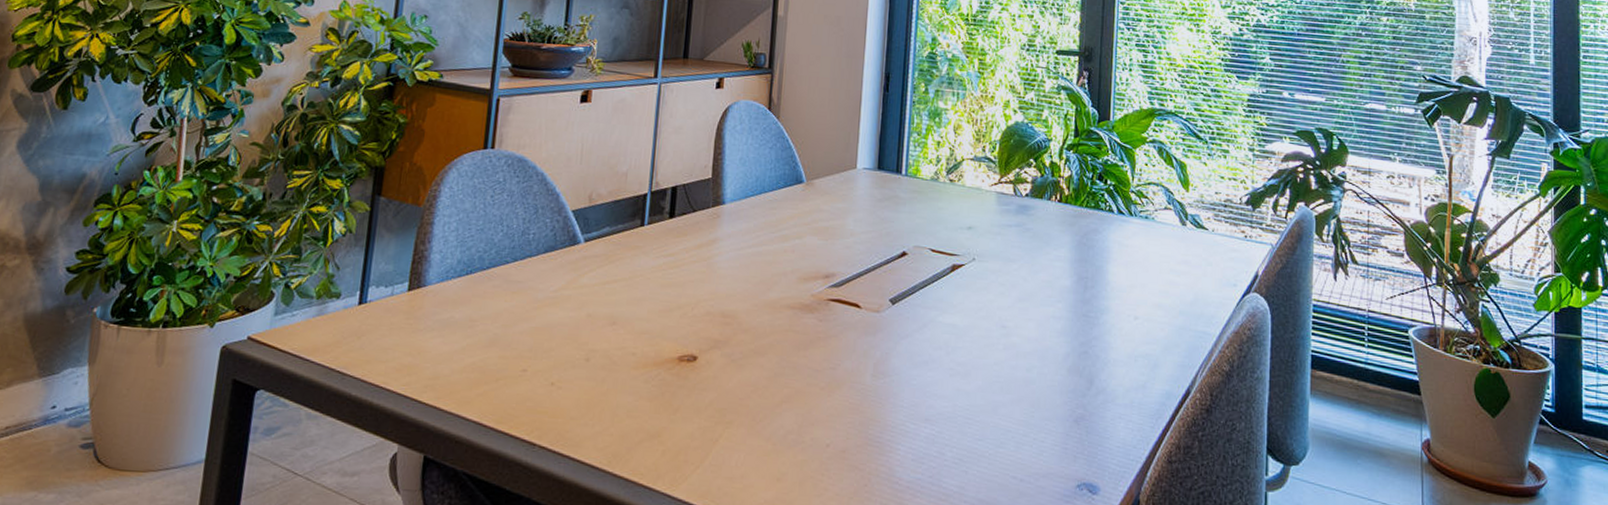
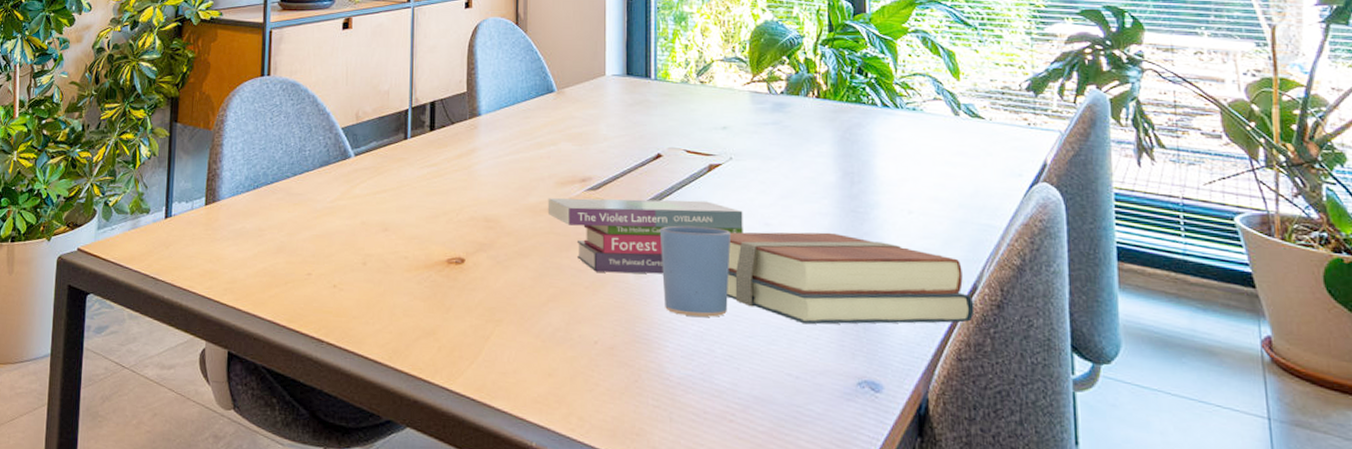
books: none [787,294,982,376] -> present [547,198,743,274]
mug: none [898,326,968,420] -> present [659,225,731,317]
books: none [960,333,1187,428] -> present [727,232,975,325]

